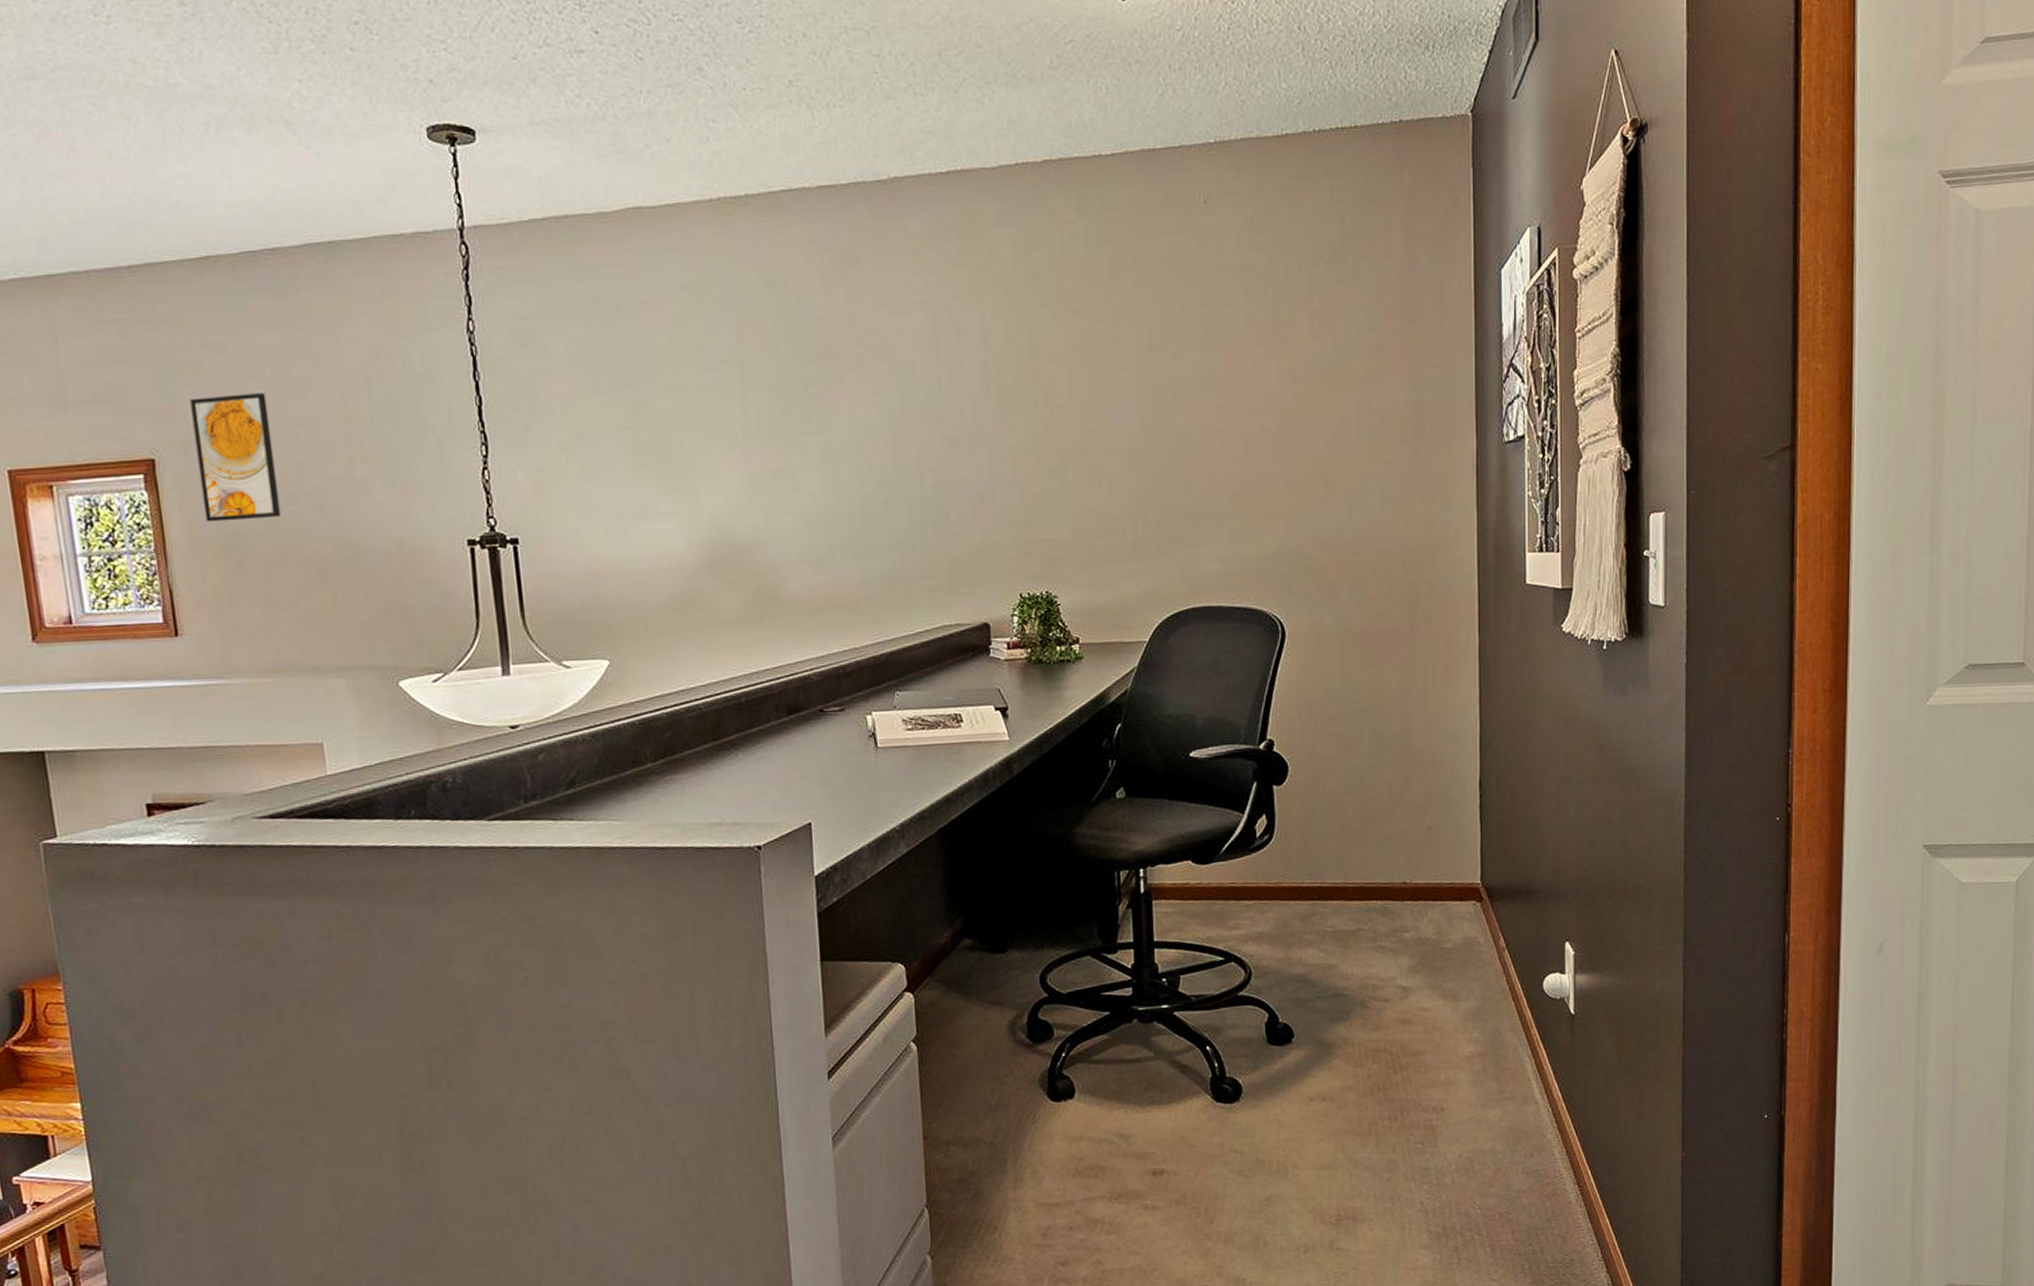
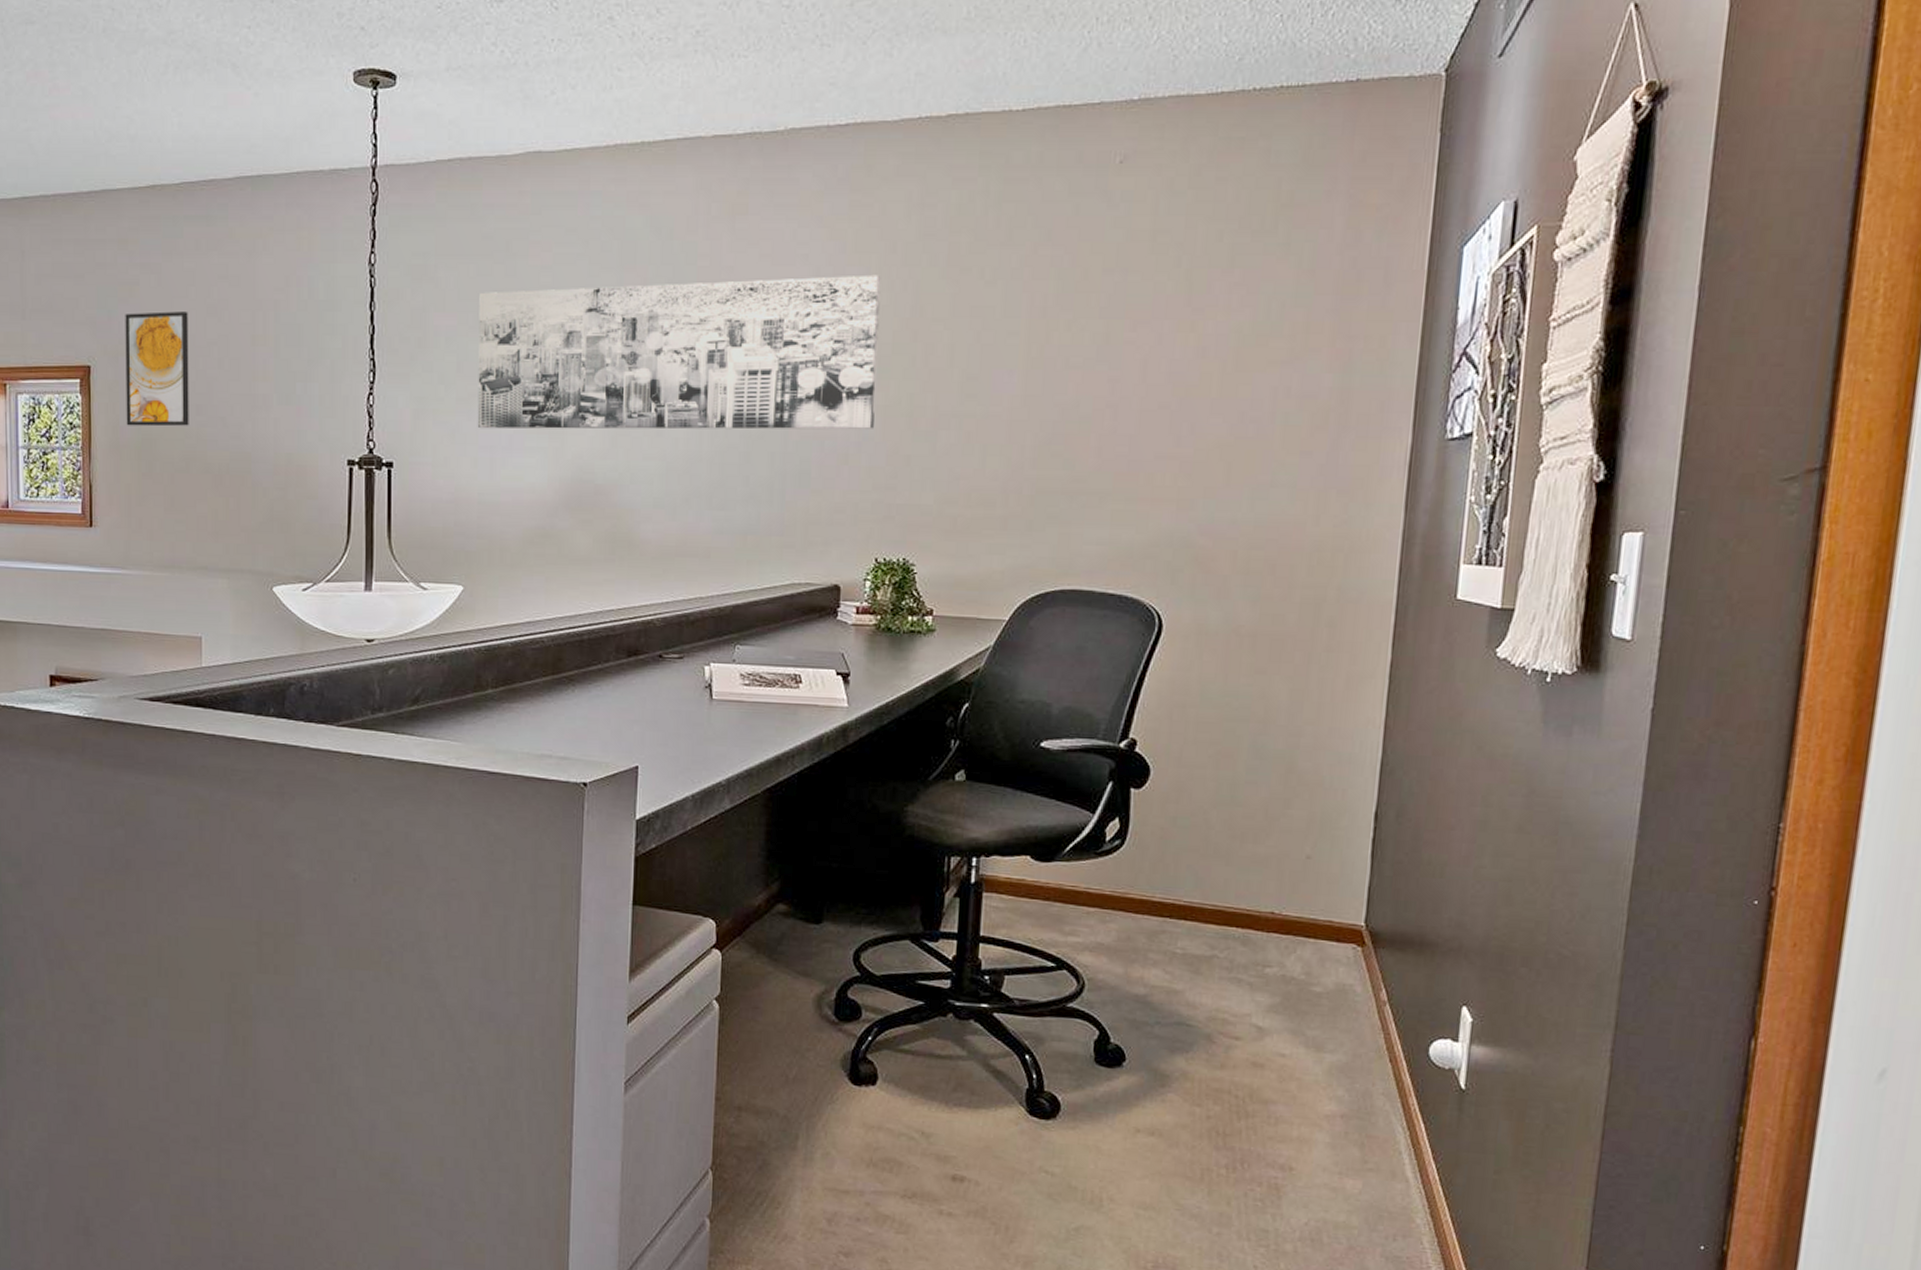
wall art: none [592,318,1005,497] -> present [477,274,881,430]

